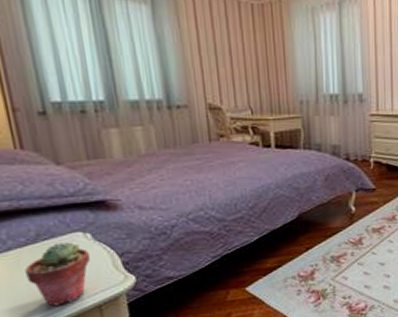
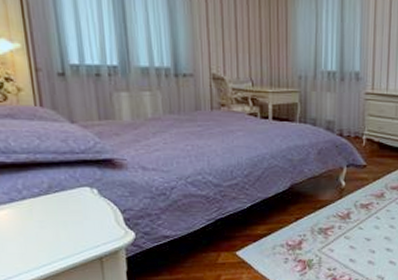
potted succulent: present [25,242,90,306] -> none [36,196,95,255]

